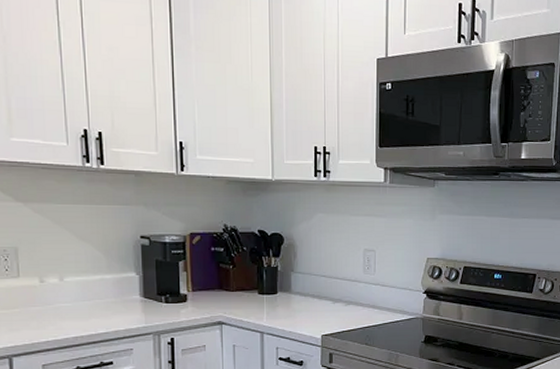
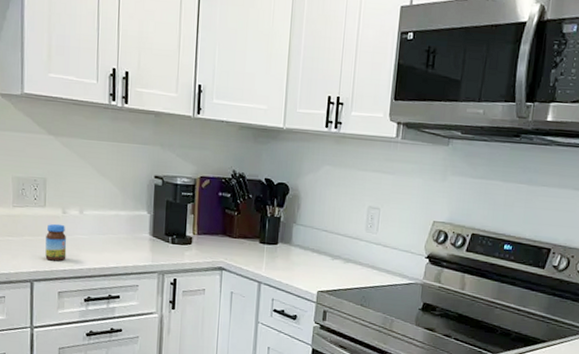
jar: none [22,294,48,333] -> present [45,223,67,261]

